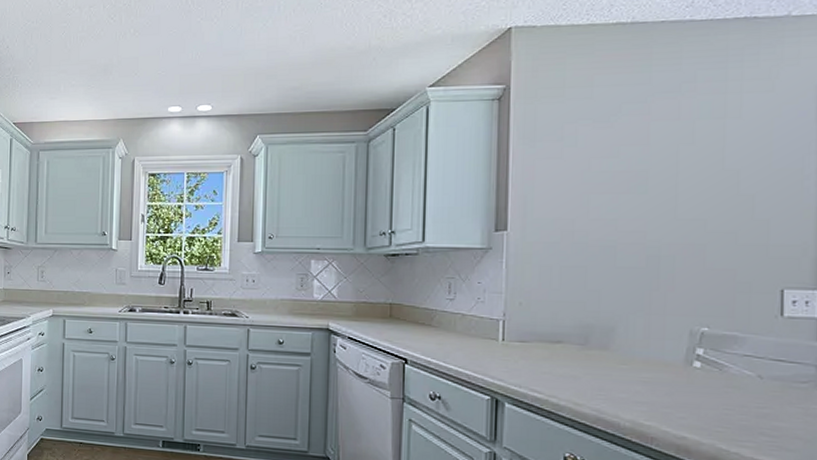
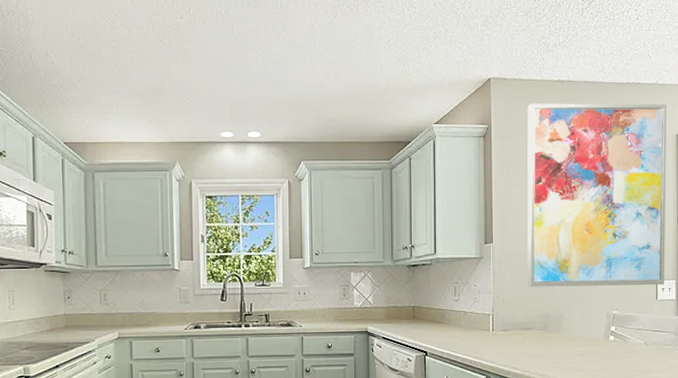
wall art: none [559,43,807,297] -> present [527,103,667,287]

